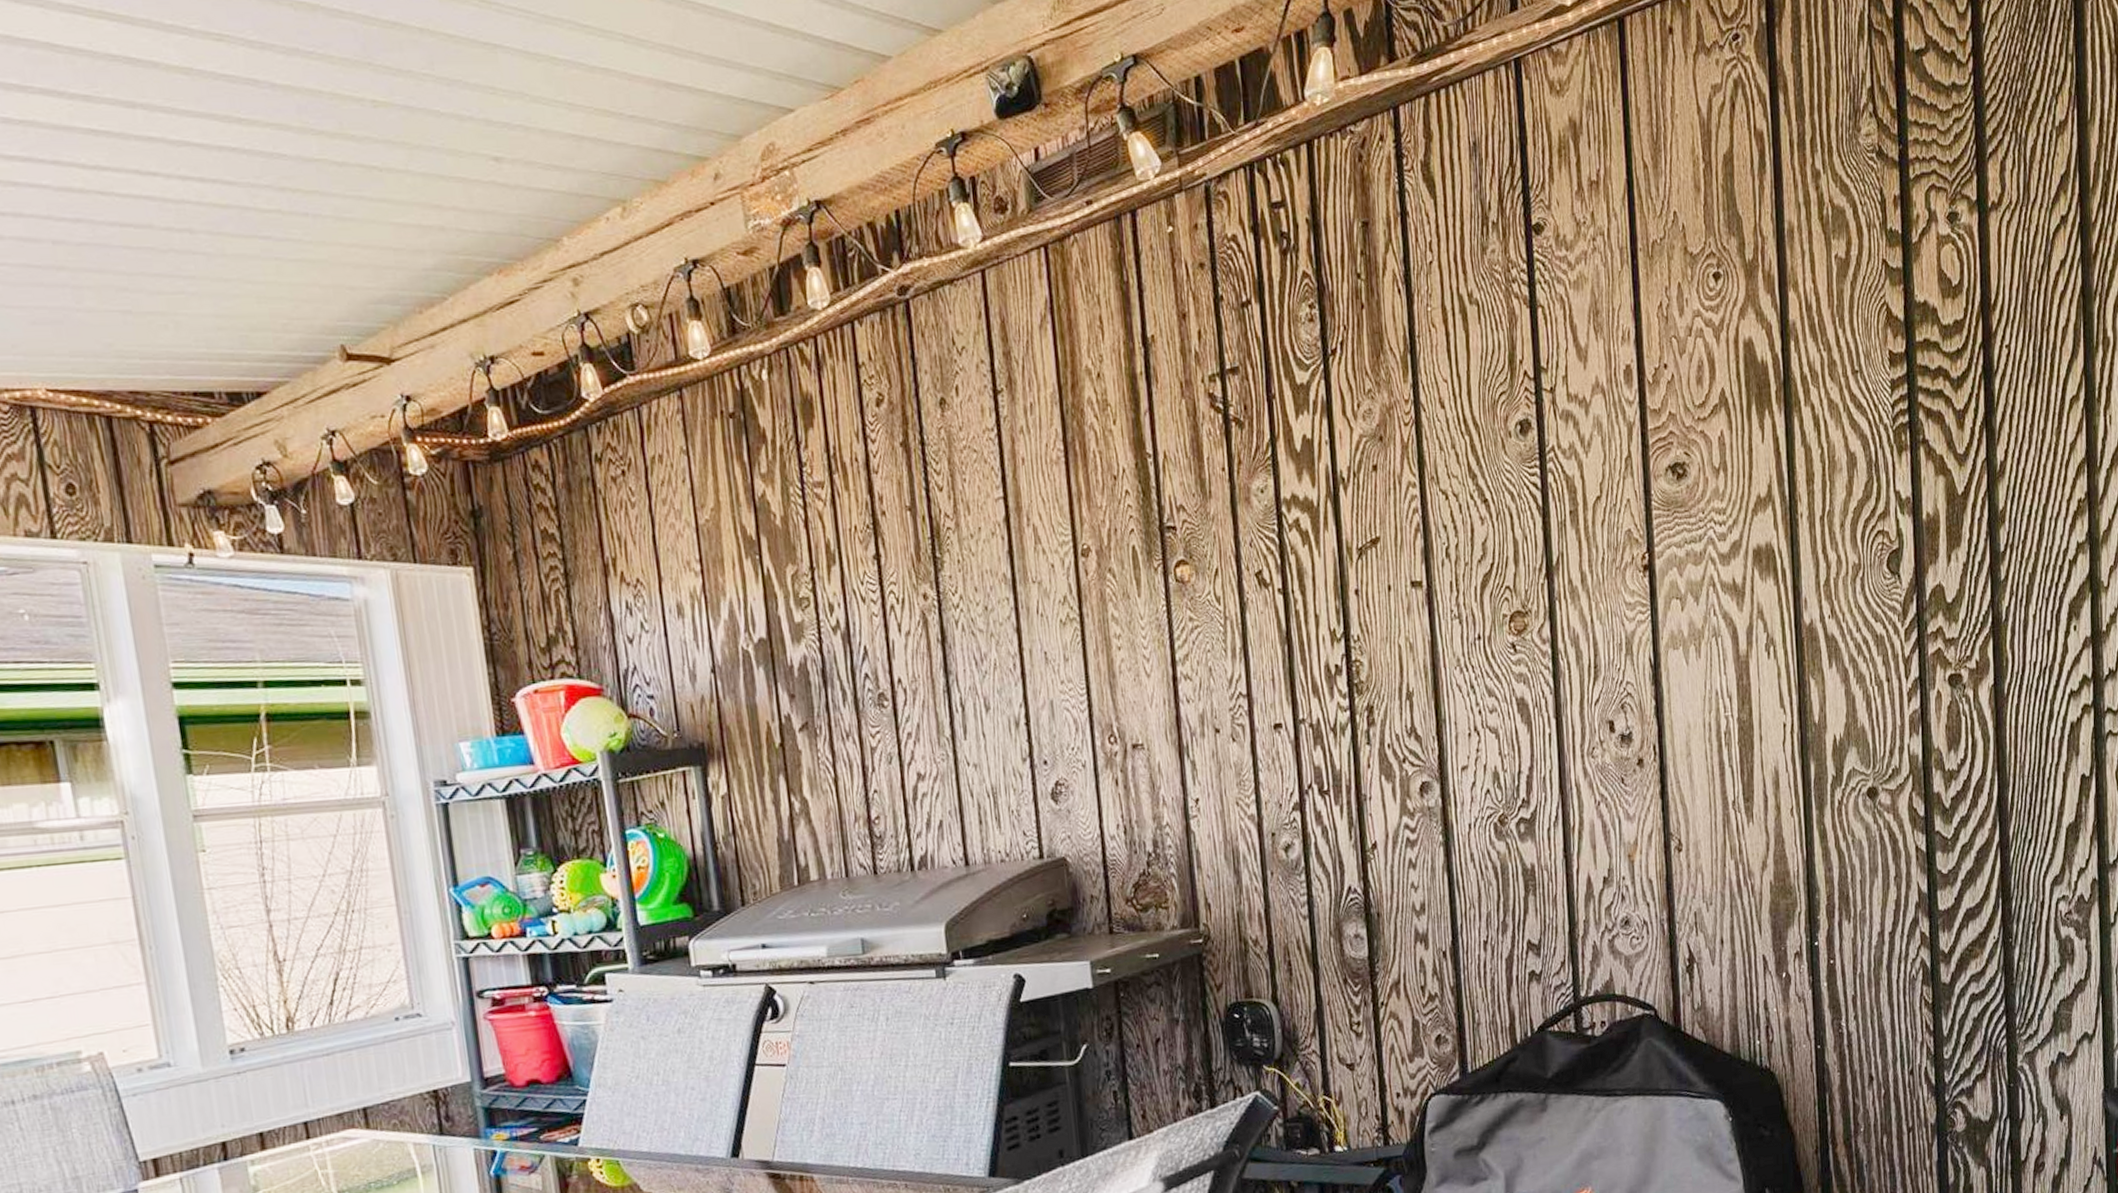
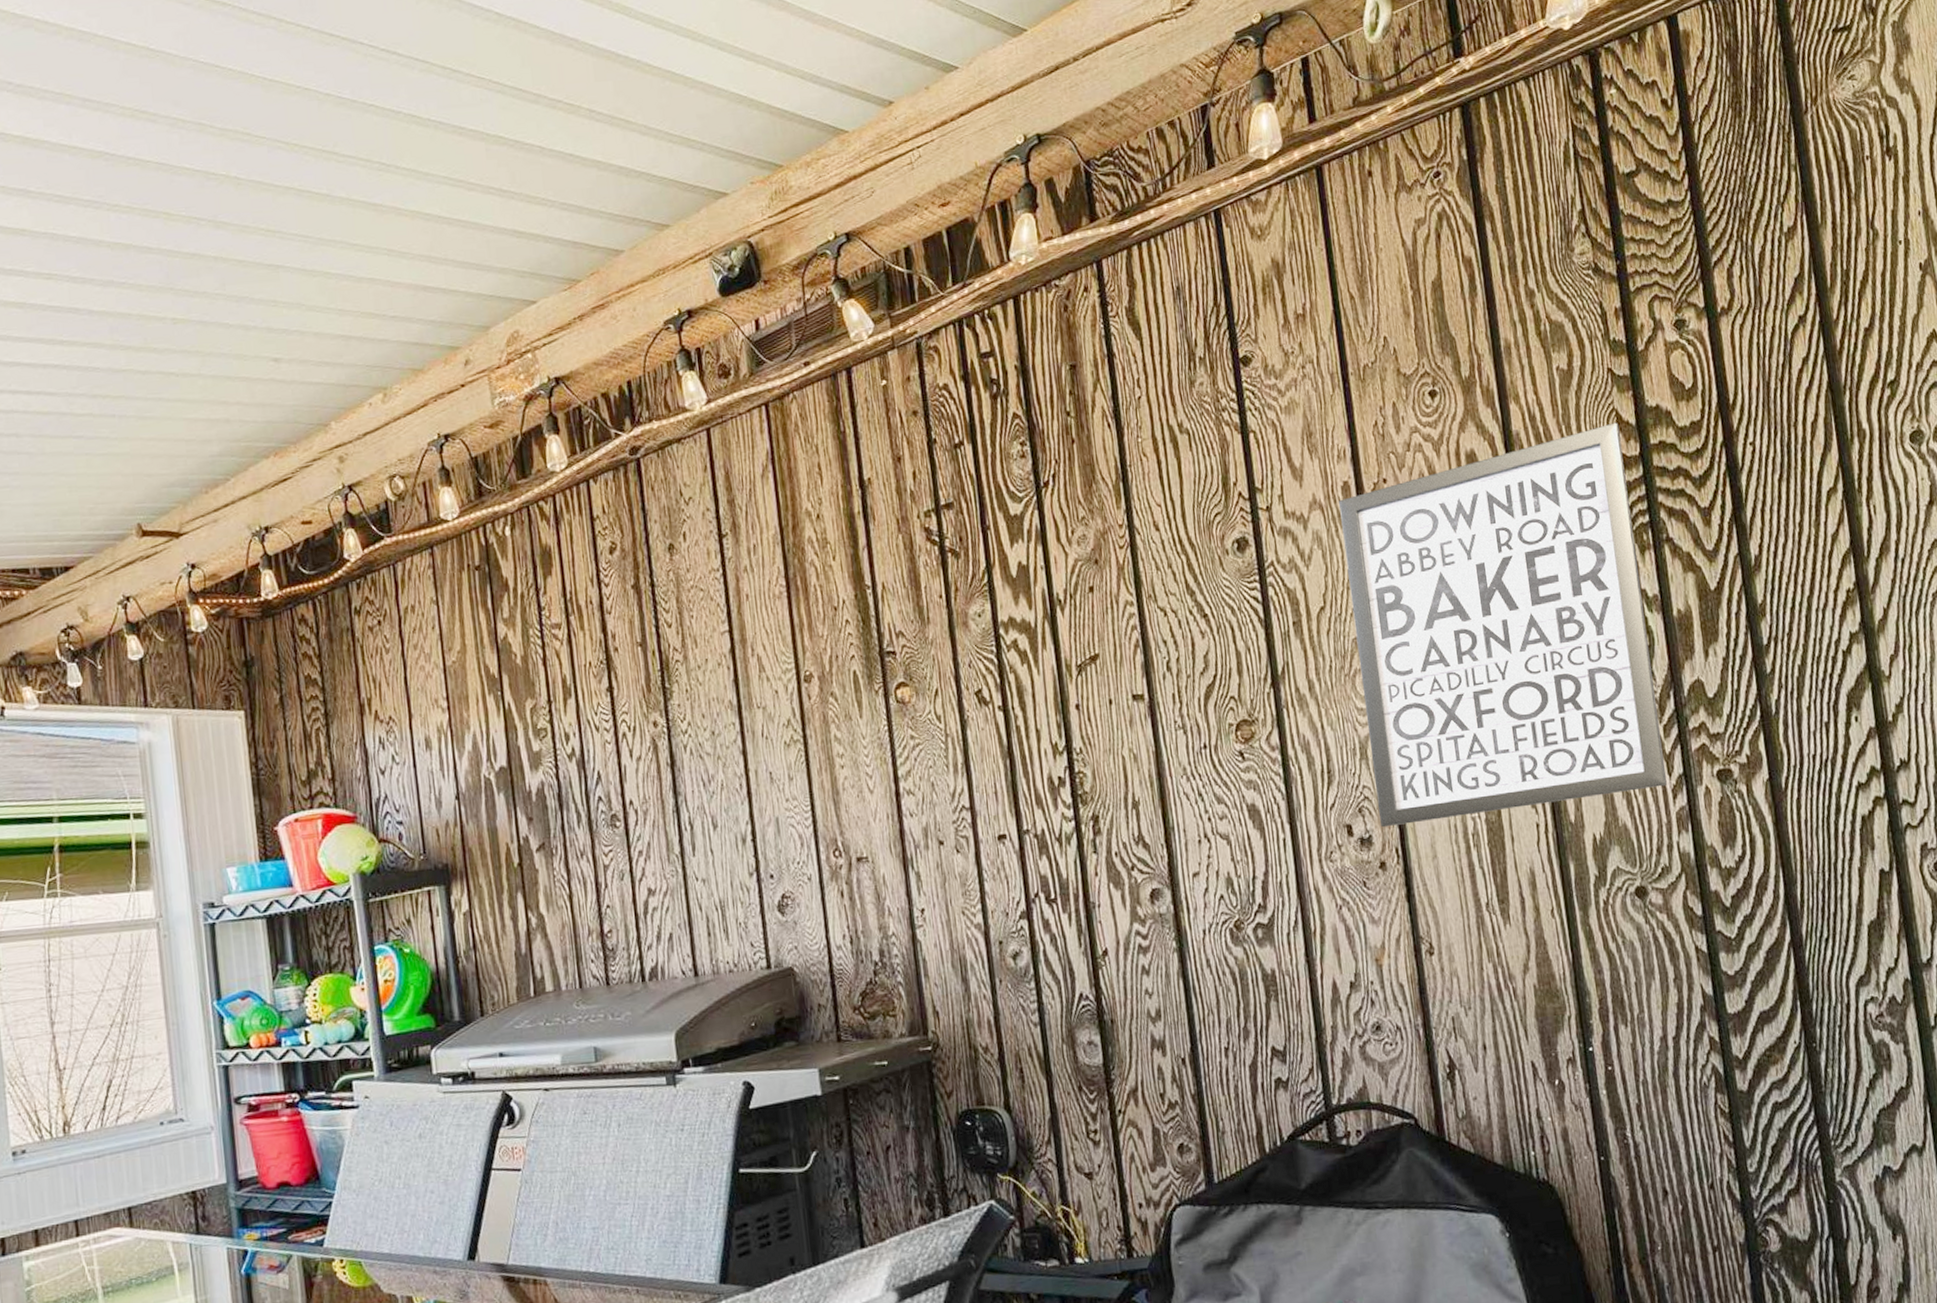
wall art: none [1620,317,1904,725] -> present [1339,422,1668,828]

